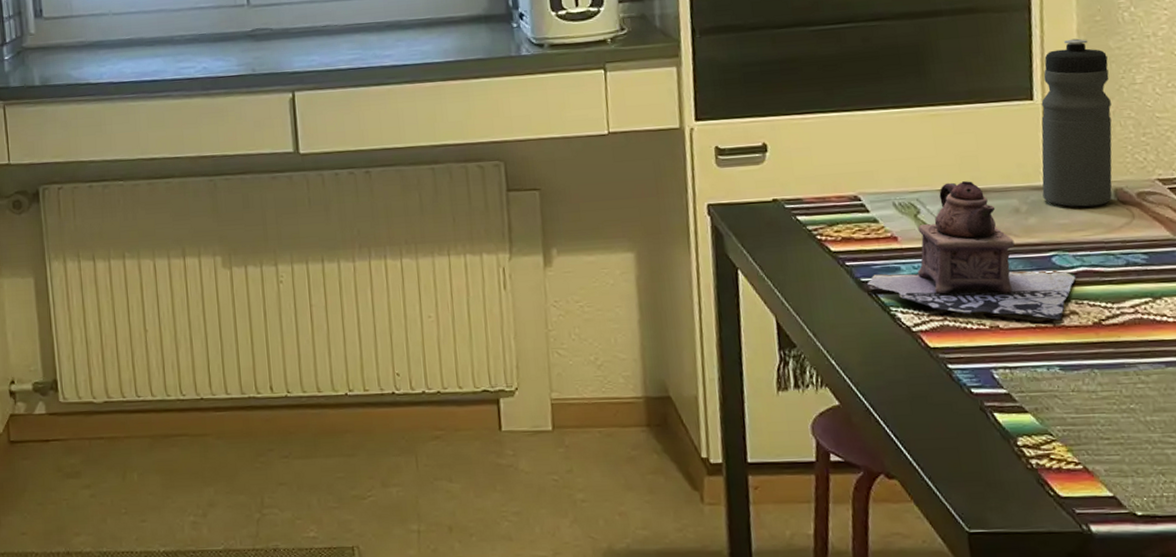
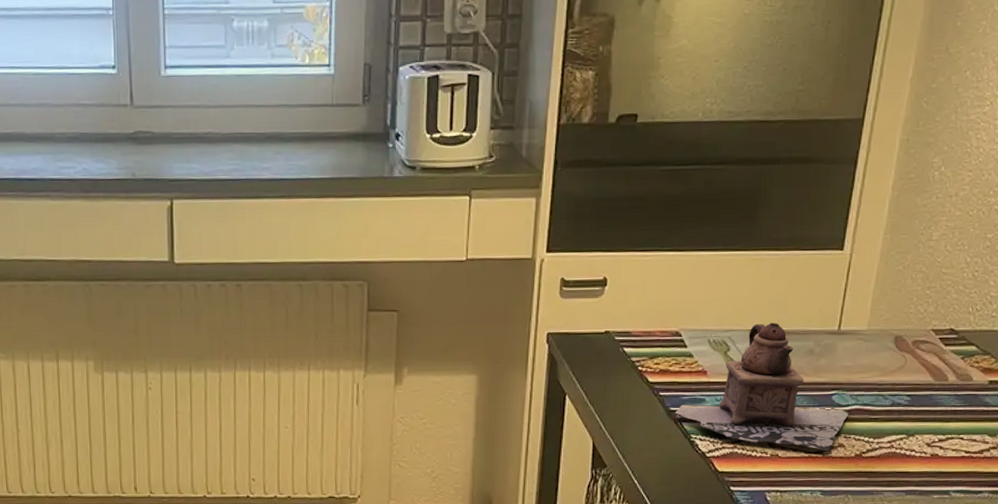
water bottle: present [1041,38,1112,207] -> none [835,194,913,351]

